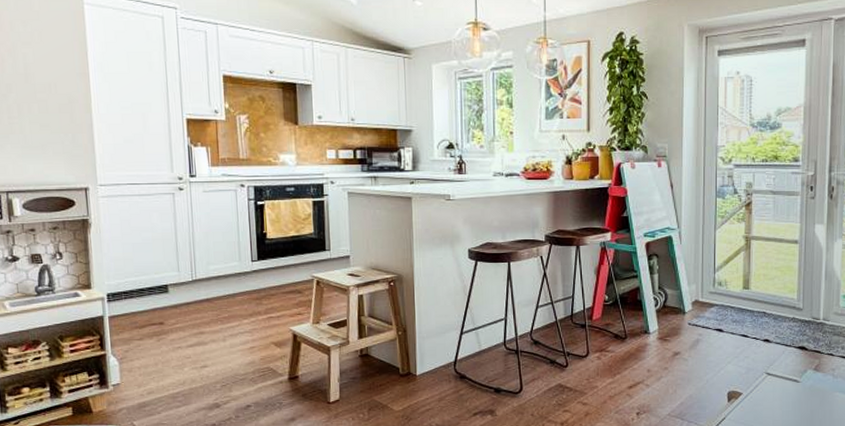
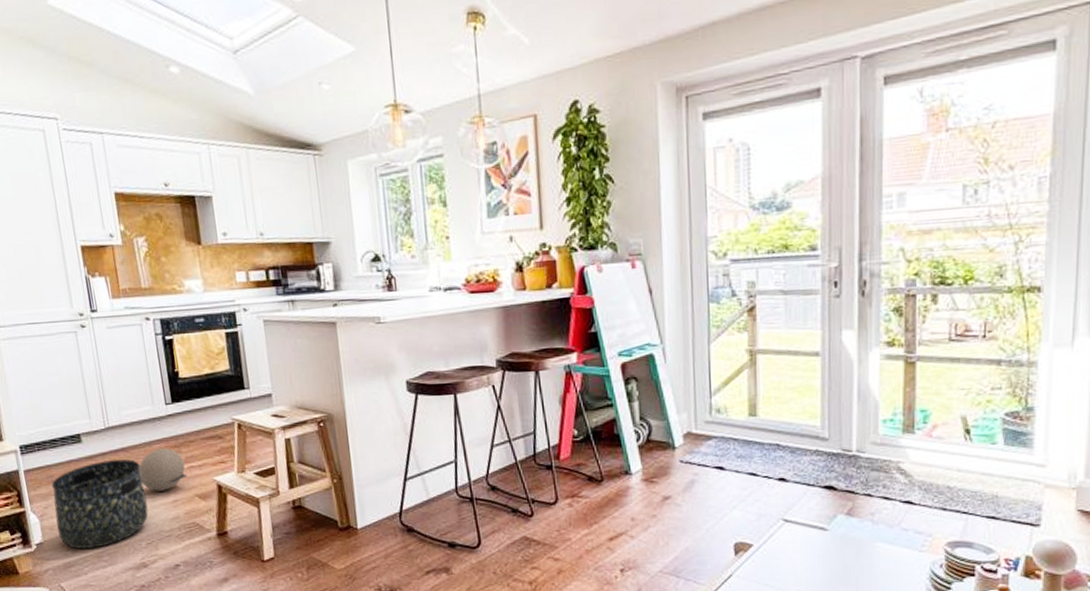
basket: none [134,309,226,391] -> present [51,459,149,550]
ball: none [220,300,267,339] -> present [138,448,189,491]

